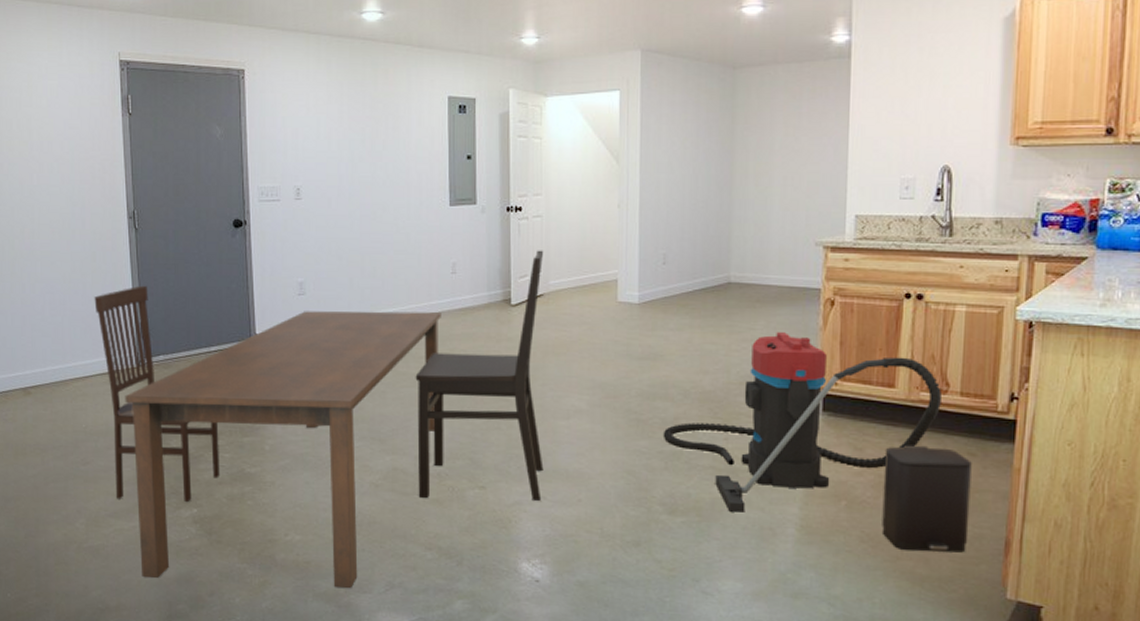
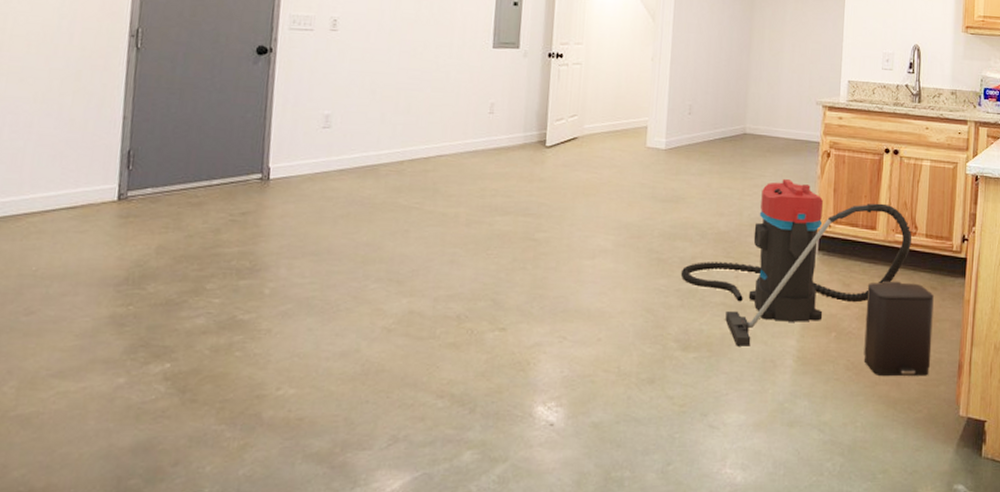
dining chair: present [94,285,220,502] -> none [64,110,211,355]
dining table: present [125,311,441,588] -> none [85,145,475,448]
dining chair: present [415,250,544,501] -> none [434,95,581,343]

